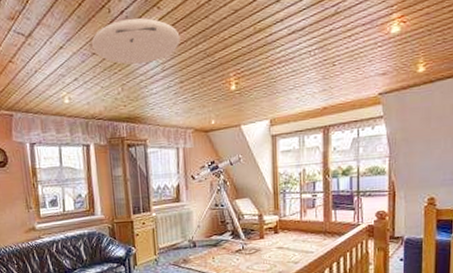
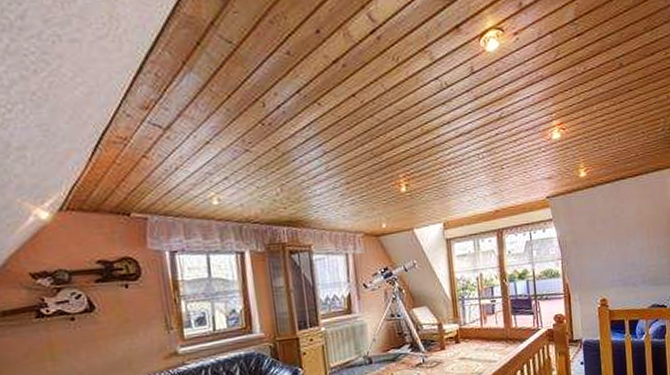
ceiling light: present [92,18,180,65] -> none [244,113,345,163]

